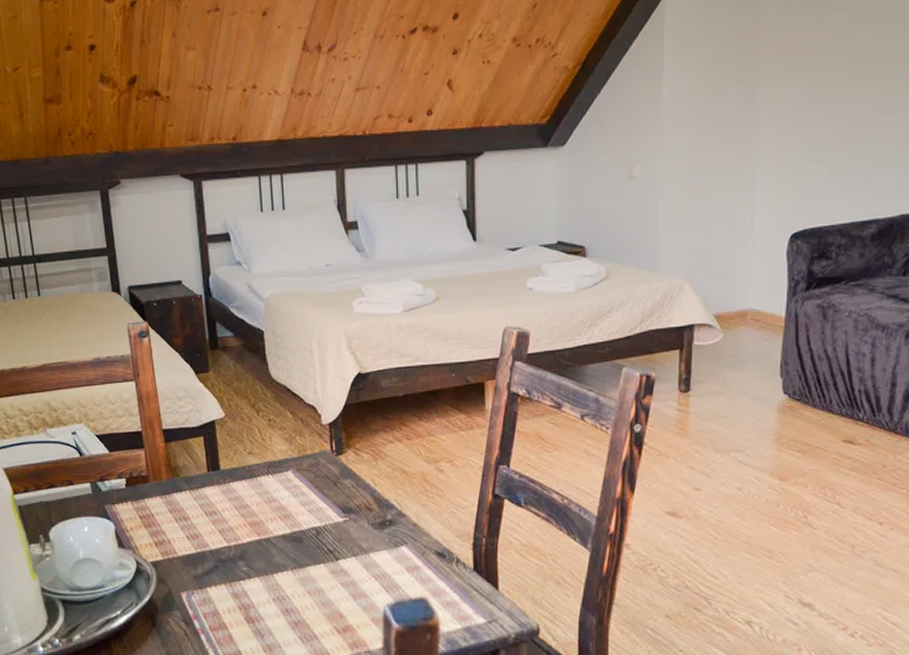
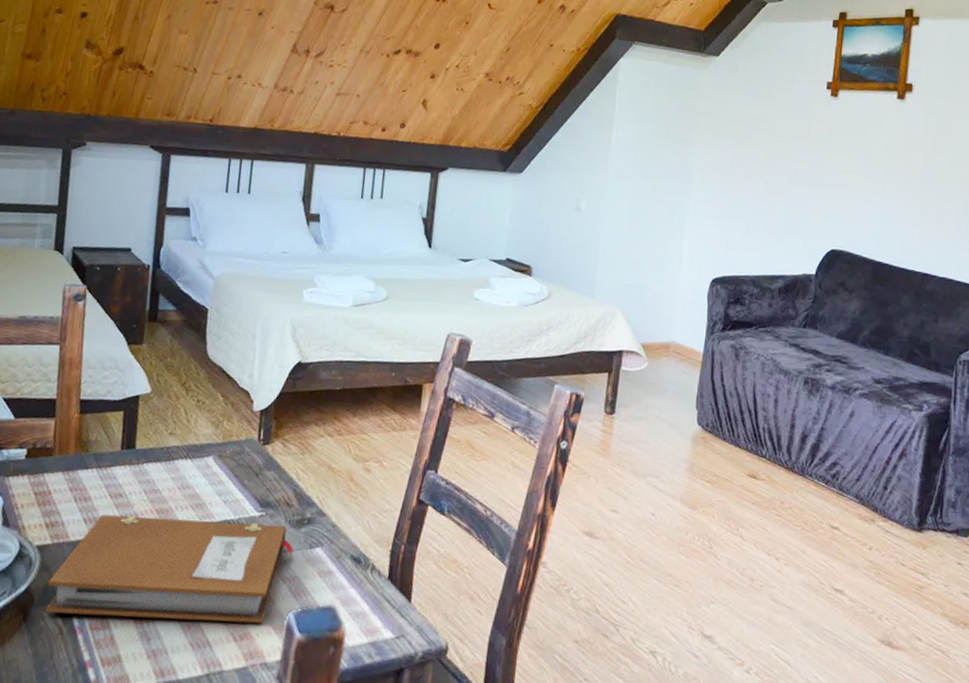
notebook: none [167,528,380,619] -> present [46,514,294,624]

